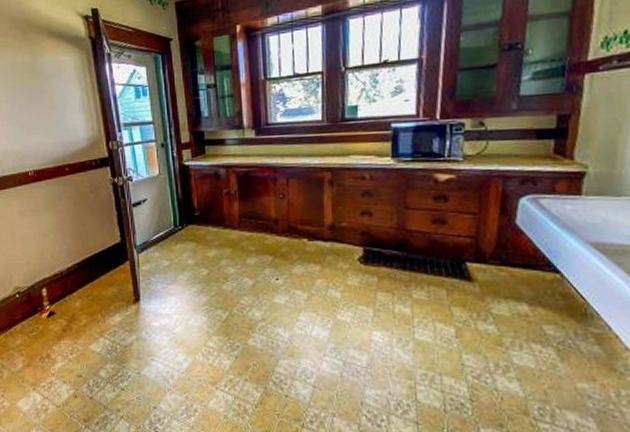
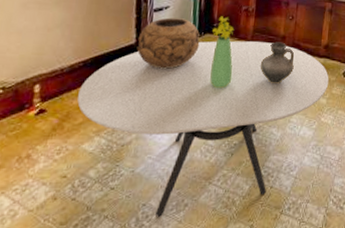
dining table: none [79,228,341,421] -> present [77,41,329,217]
decorative bowl: none [122,210,184,266] -> present [137,17,200,69]
bouquet: none [195,203,224,285] -> present [210,16,235,89]
ceramic pitcher: none [253,226,294,277] -> present [260,42,295,85]

